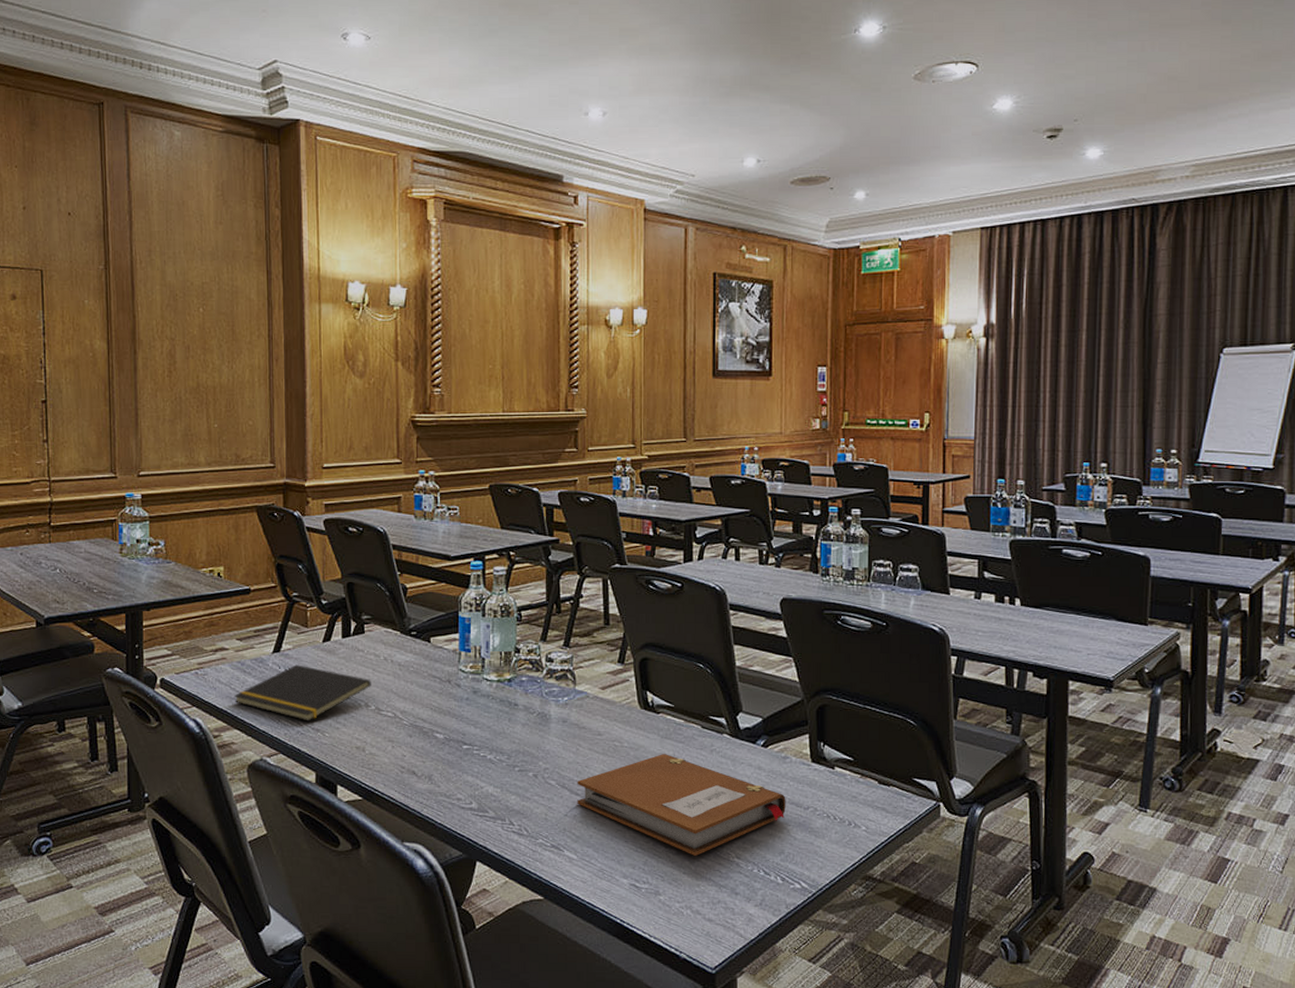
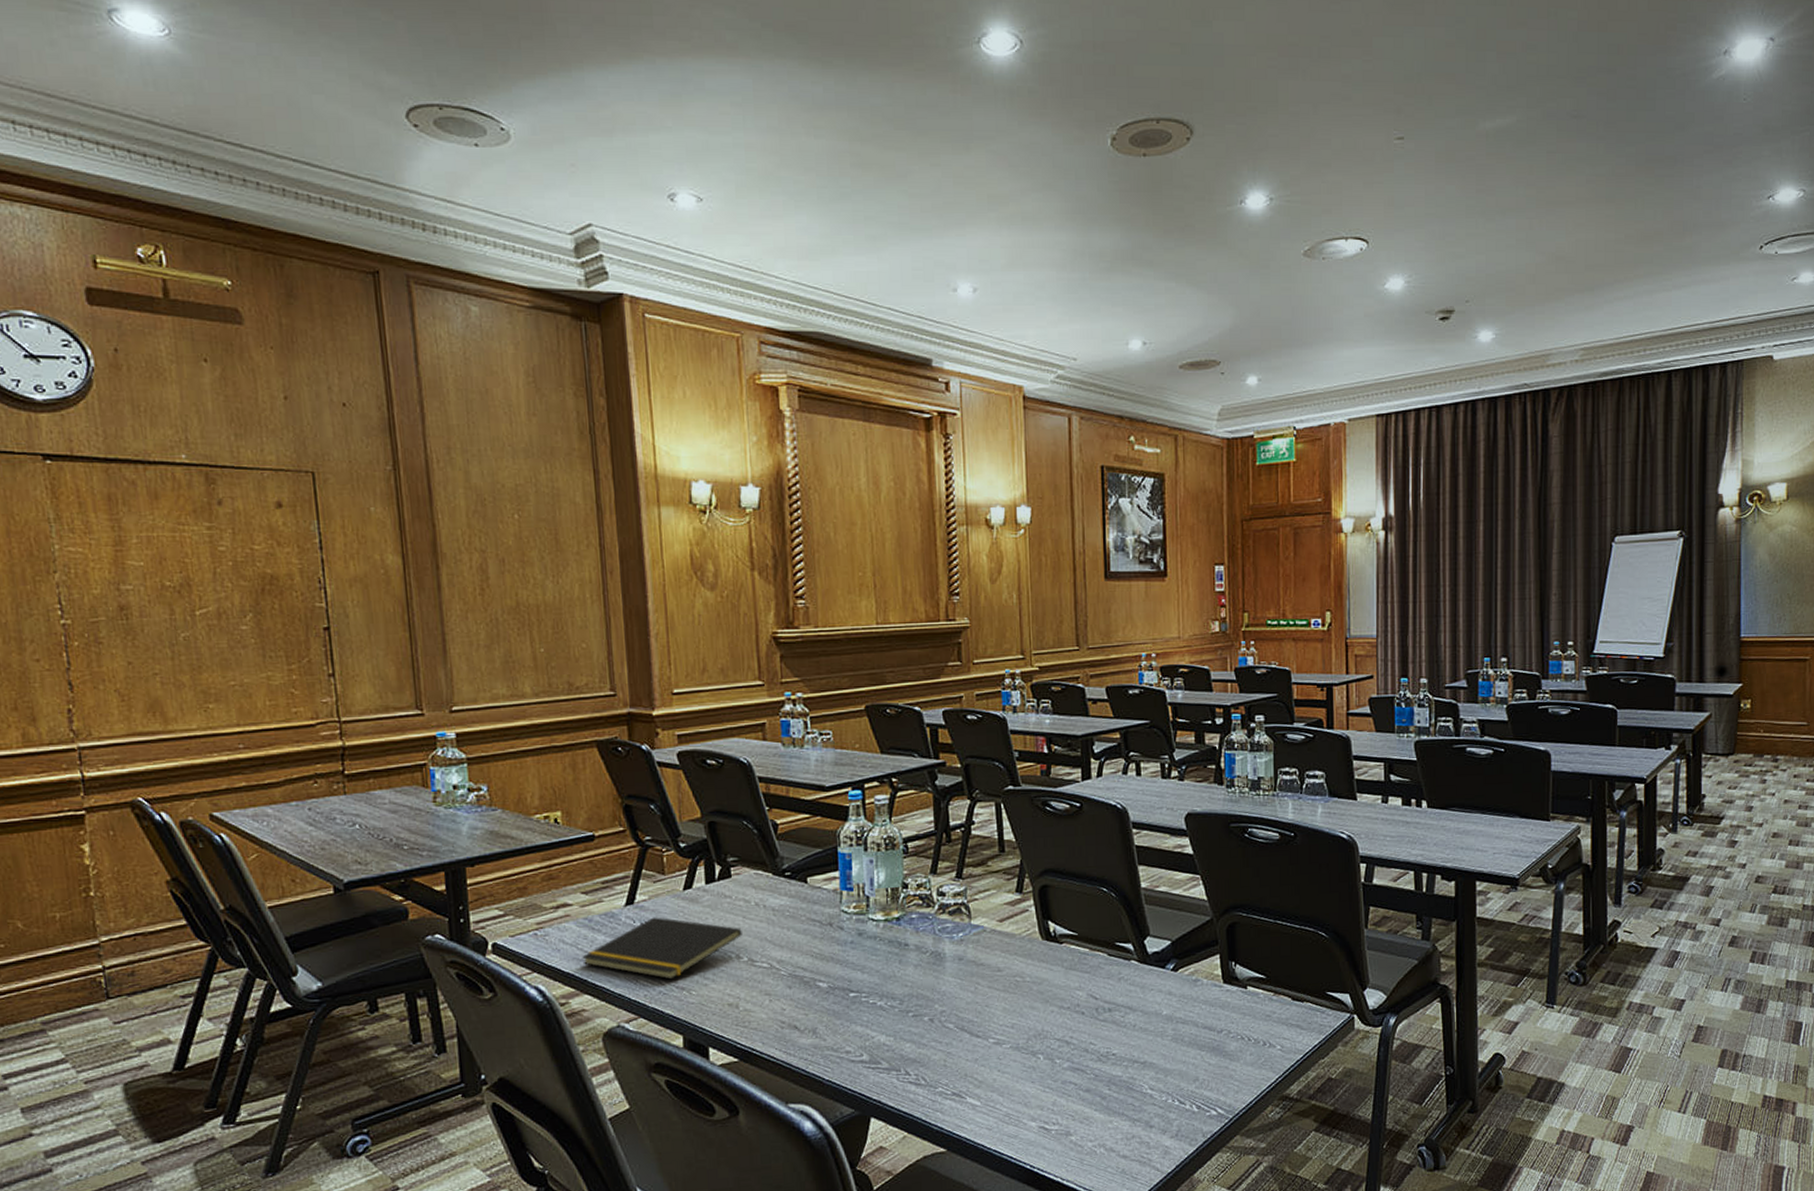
notebook: present [577,754,786,856] -> none [977,986,1199,1091]

